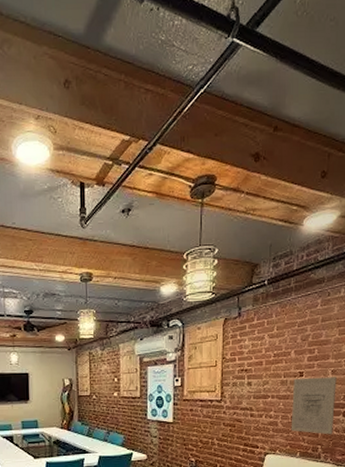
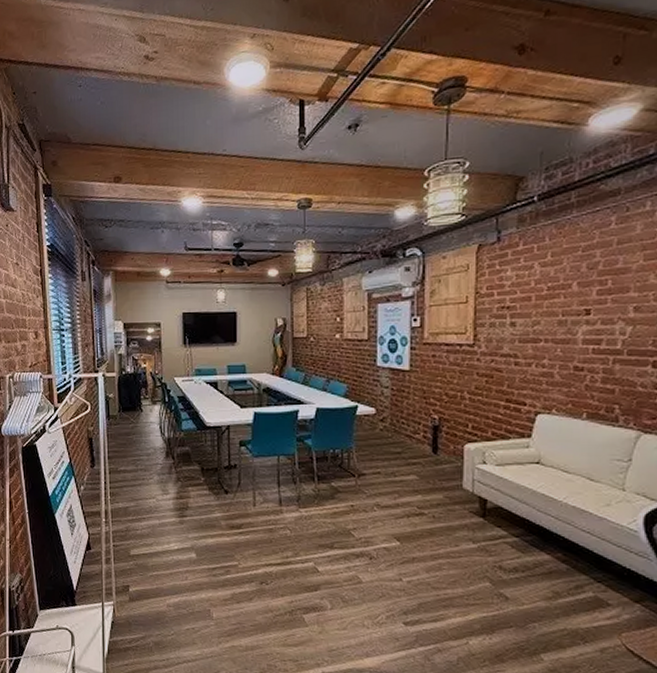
wall art: present [291,377,337,435] -> none [573,315,641,392]

